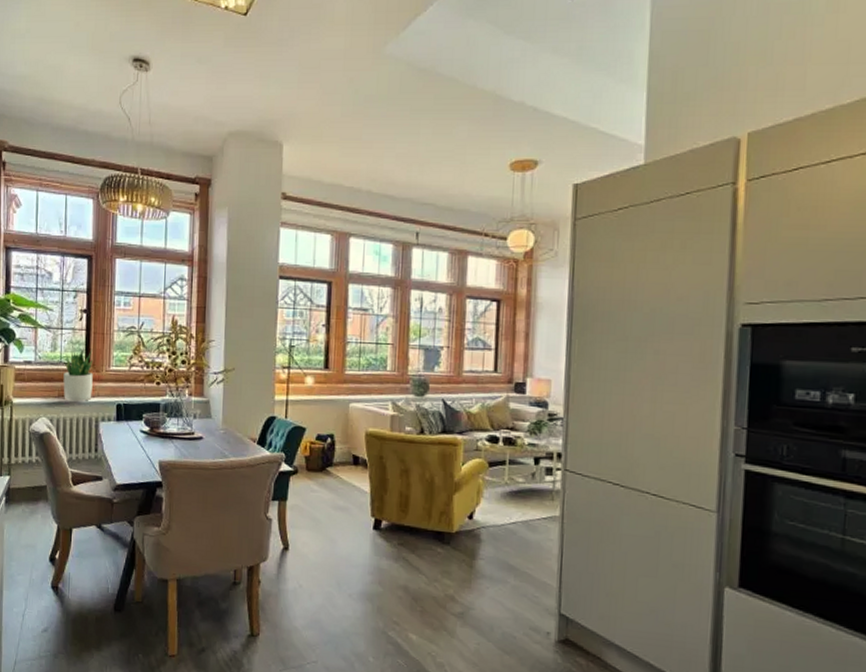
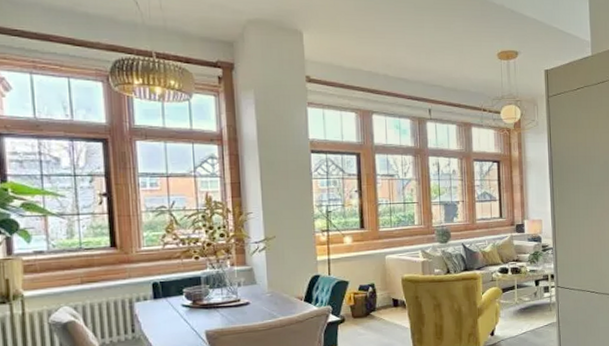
planter: present [63,348,93,402] -> none [84,231,123,287]

